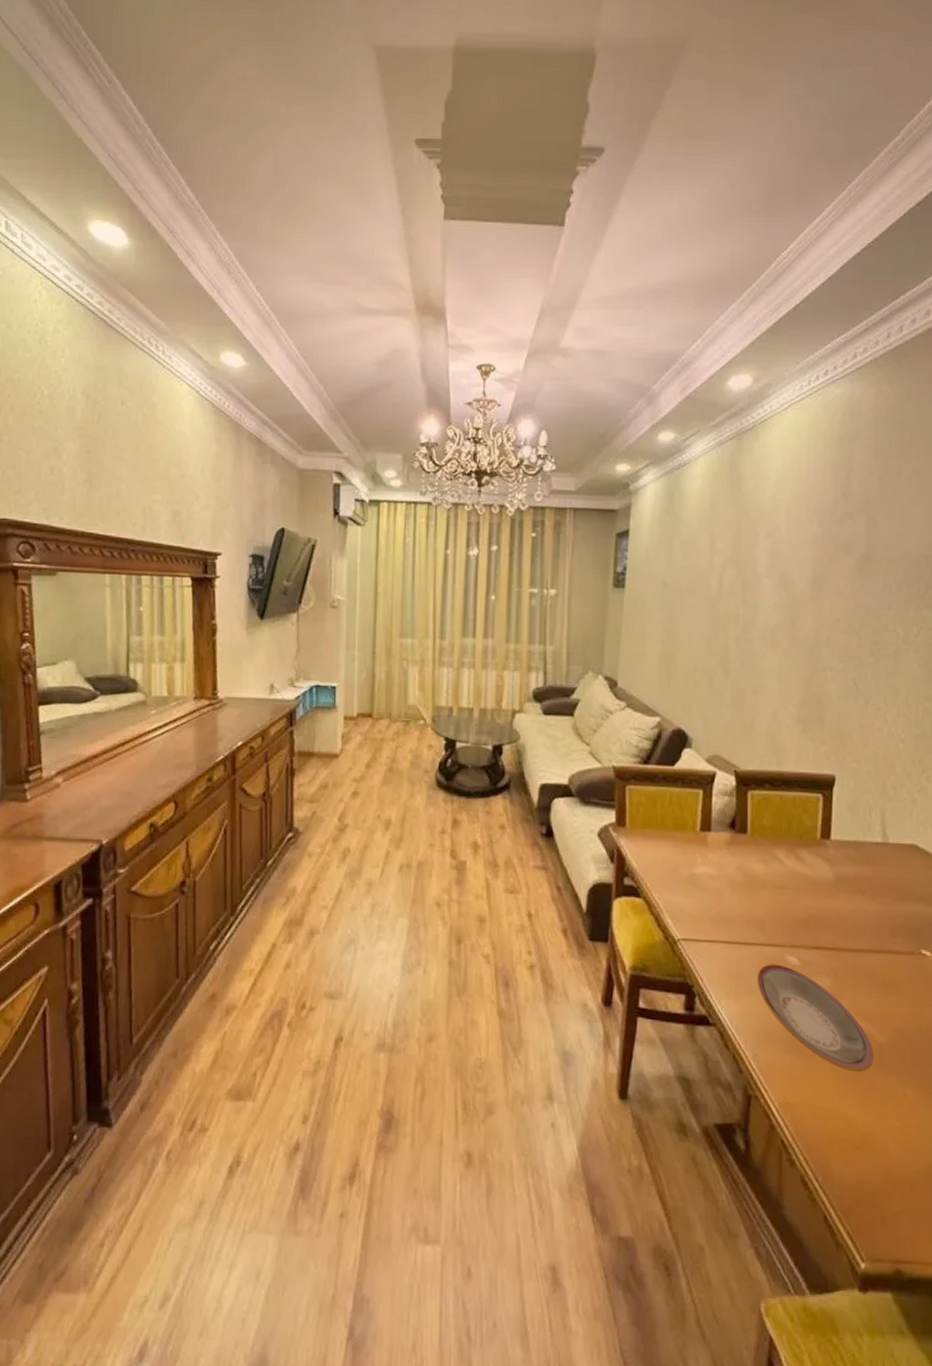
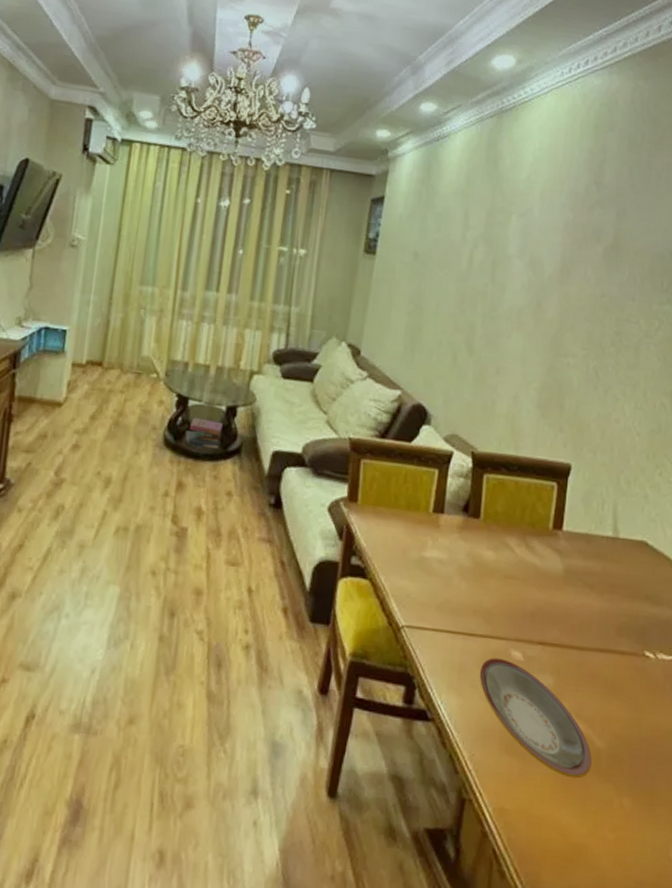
books: none [455,758,490,787] -> present [185,417,223,450]

